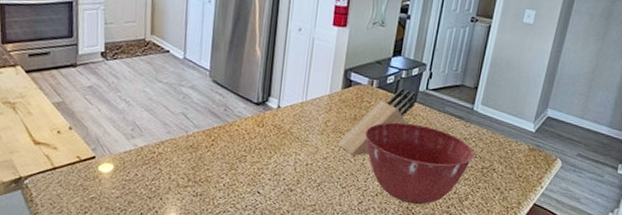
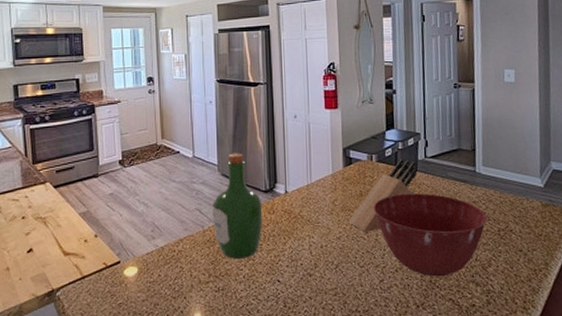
wine bottle: none [198,59,253,168] -> present [213,153,263,259]

